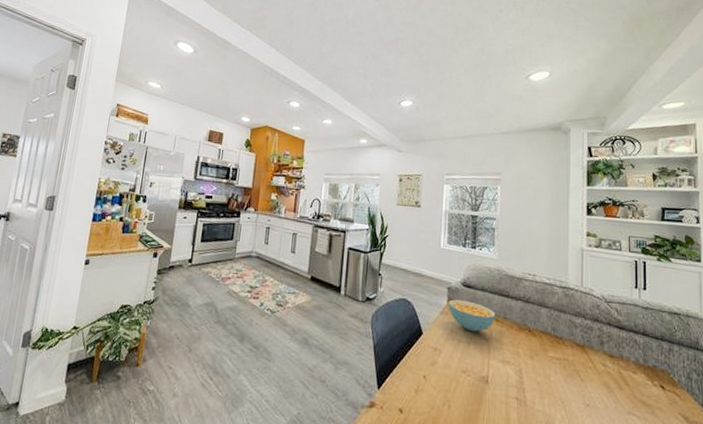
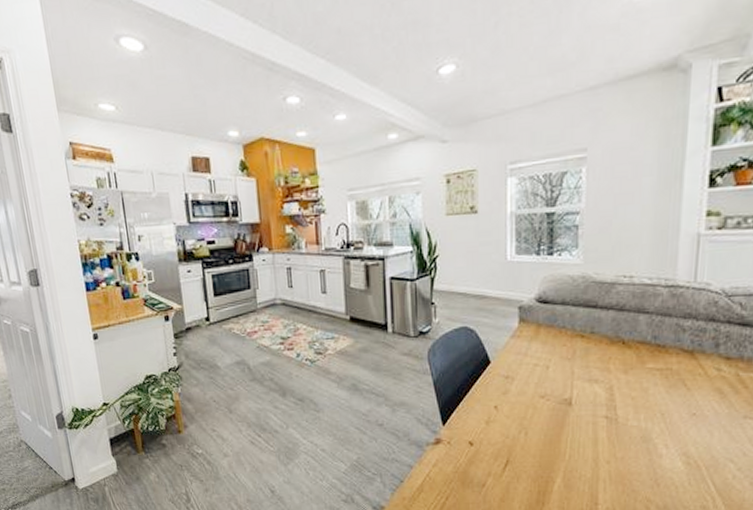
cereal bowl: present [448,299,496,332] -> none [519,319,580,353]

